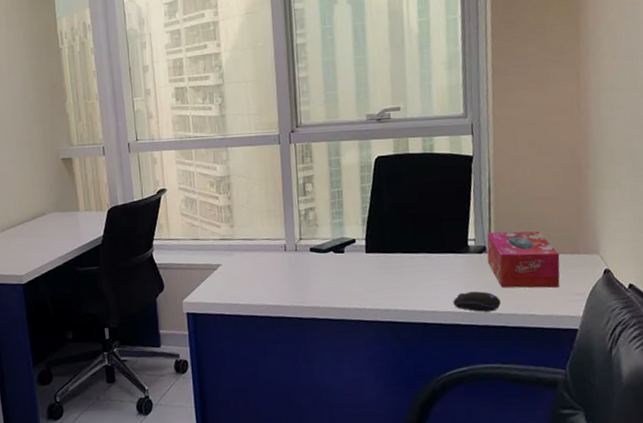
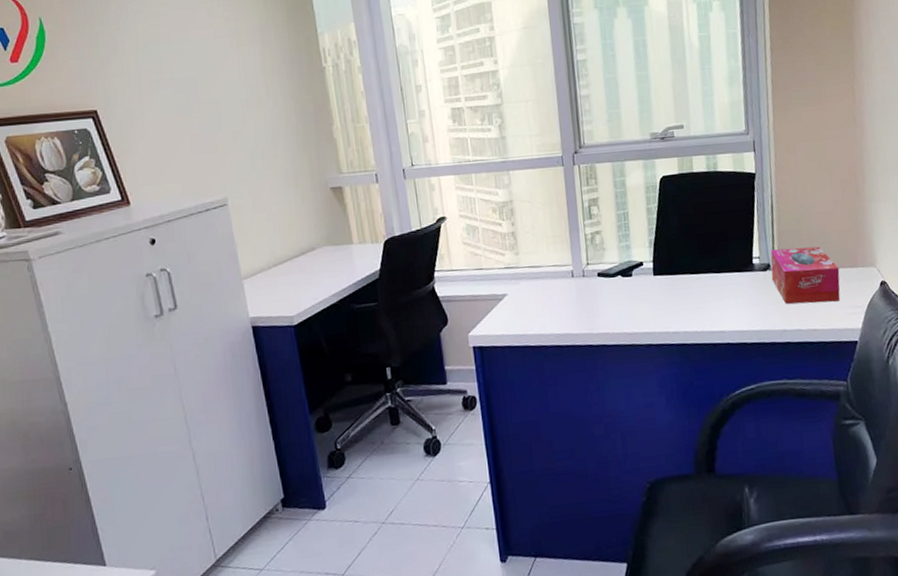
computer mouse: present [453,291,501,312] -> none [740,308,786,330]

